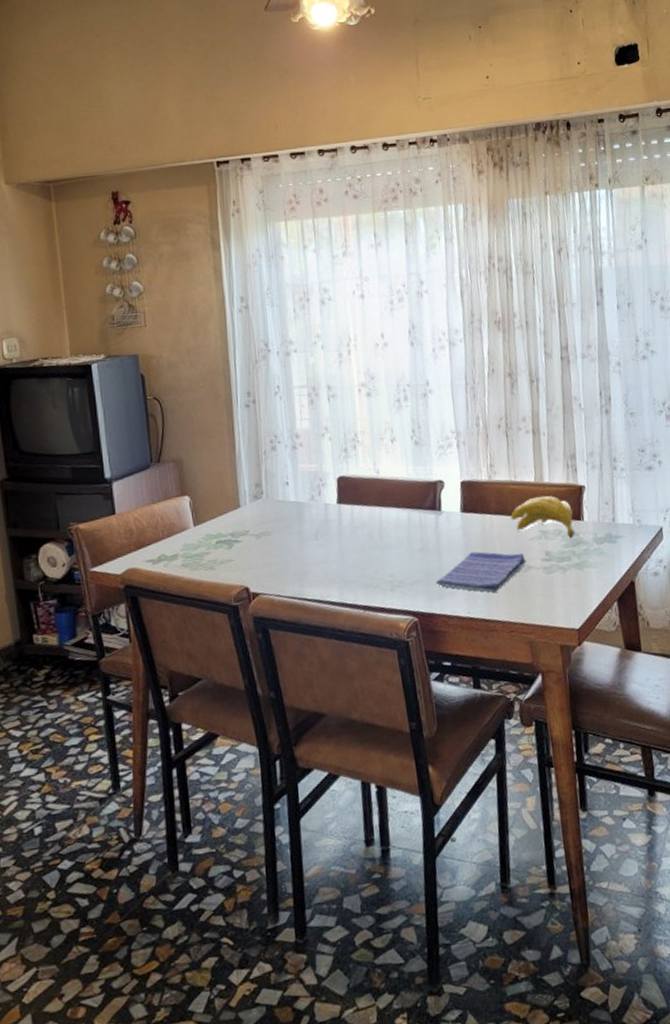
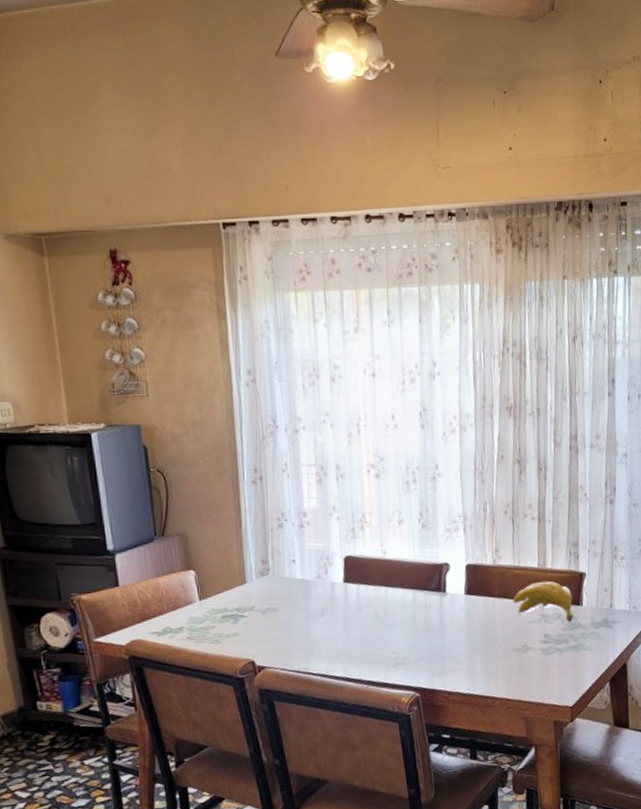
dish towel: present [435,551,527,592] -> none [437,632,526,671]

